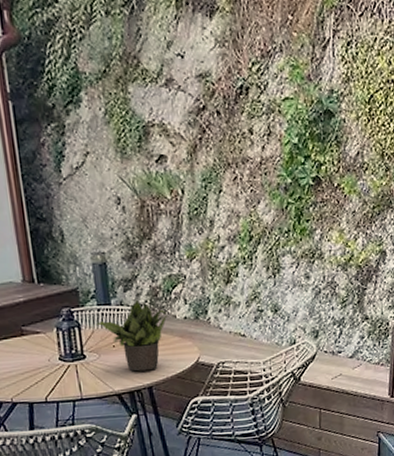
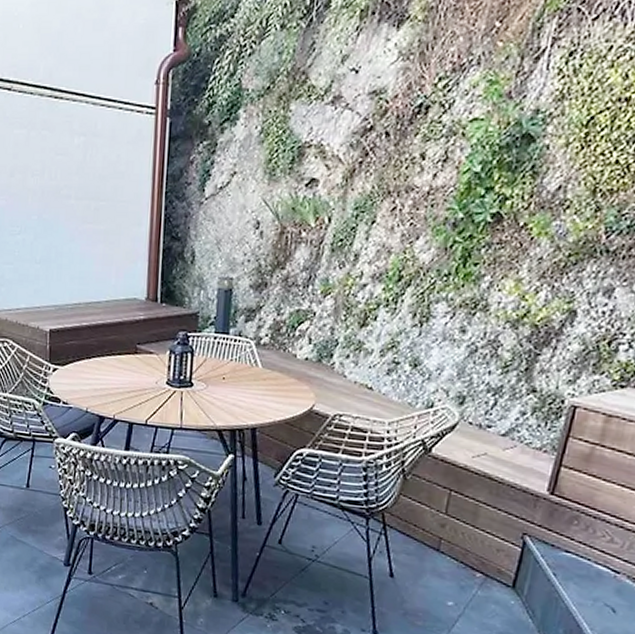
potted plant: present [96,299,168,372] -> none [210,331,287,410]

